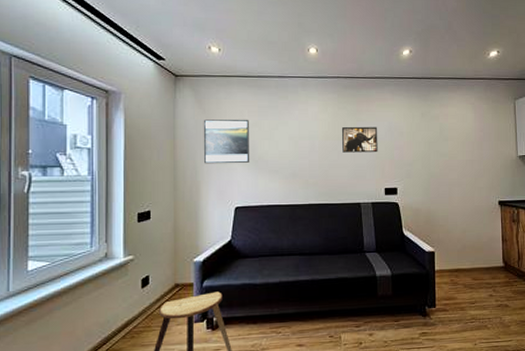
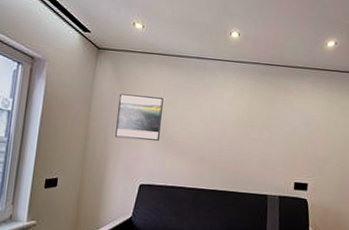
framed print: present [341,126,378,153] -> none [254,114,294,145]

